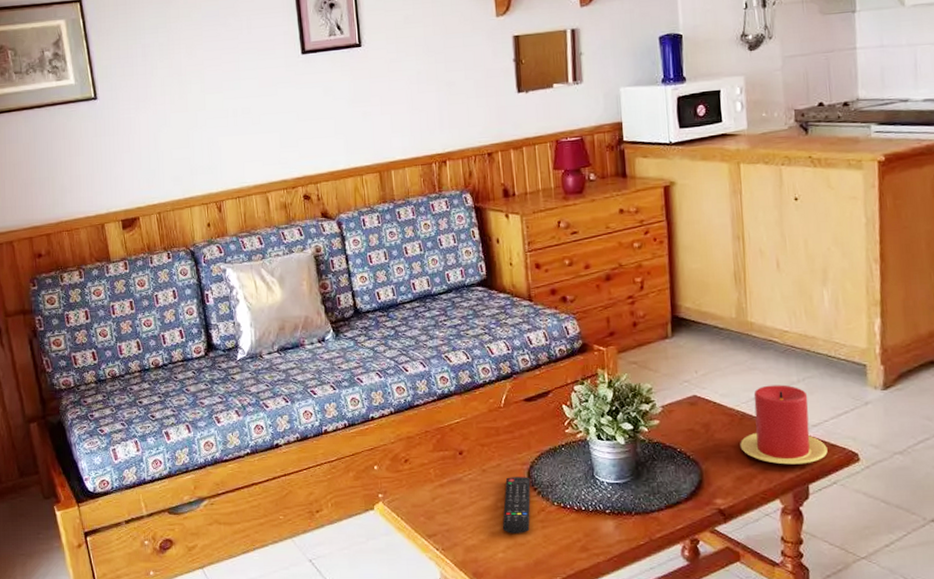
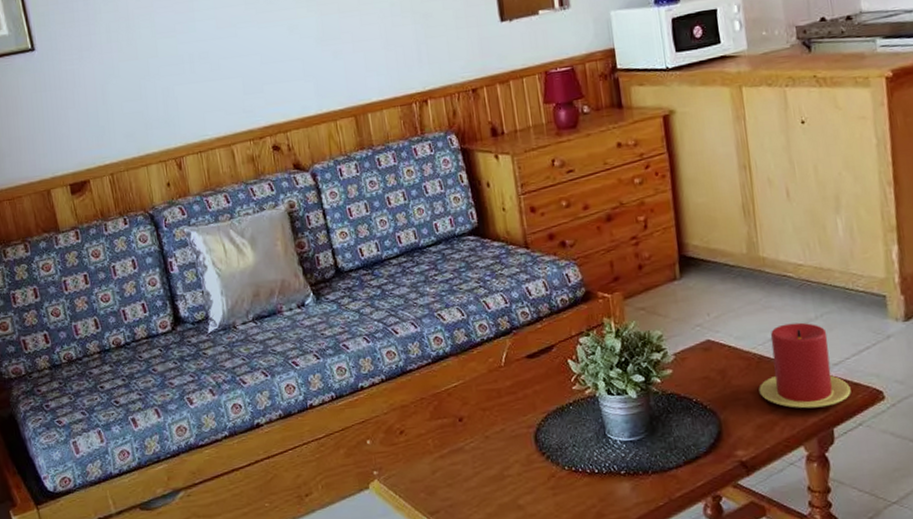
remote control: present [502,477,531,533] -> none [510,440,540,504]

